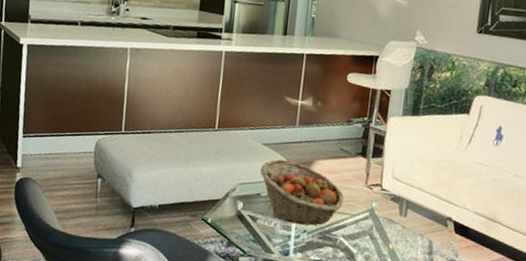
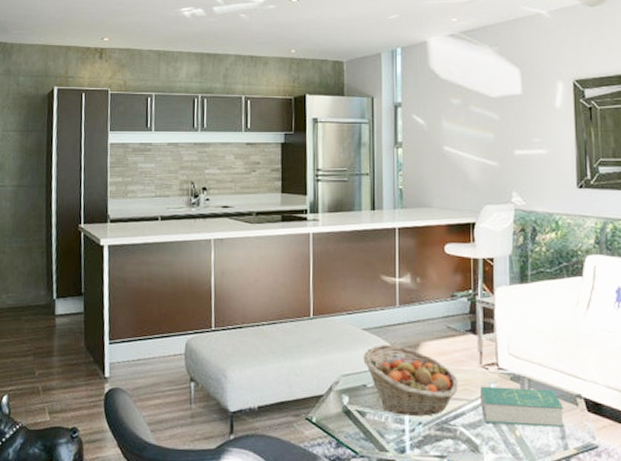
book: none [361,203,434,245] -> present [480,386,564,428]

